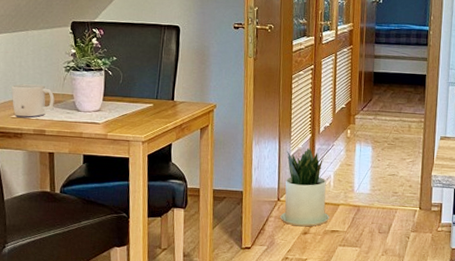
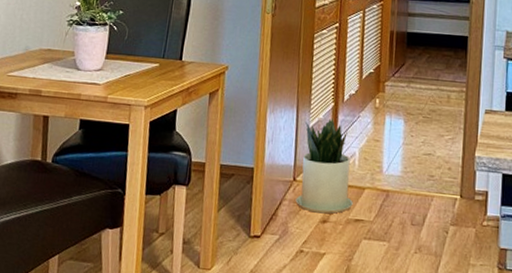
mug: present [11,83,55,118] -> none [9,38,55,76]

